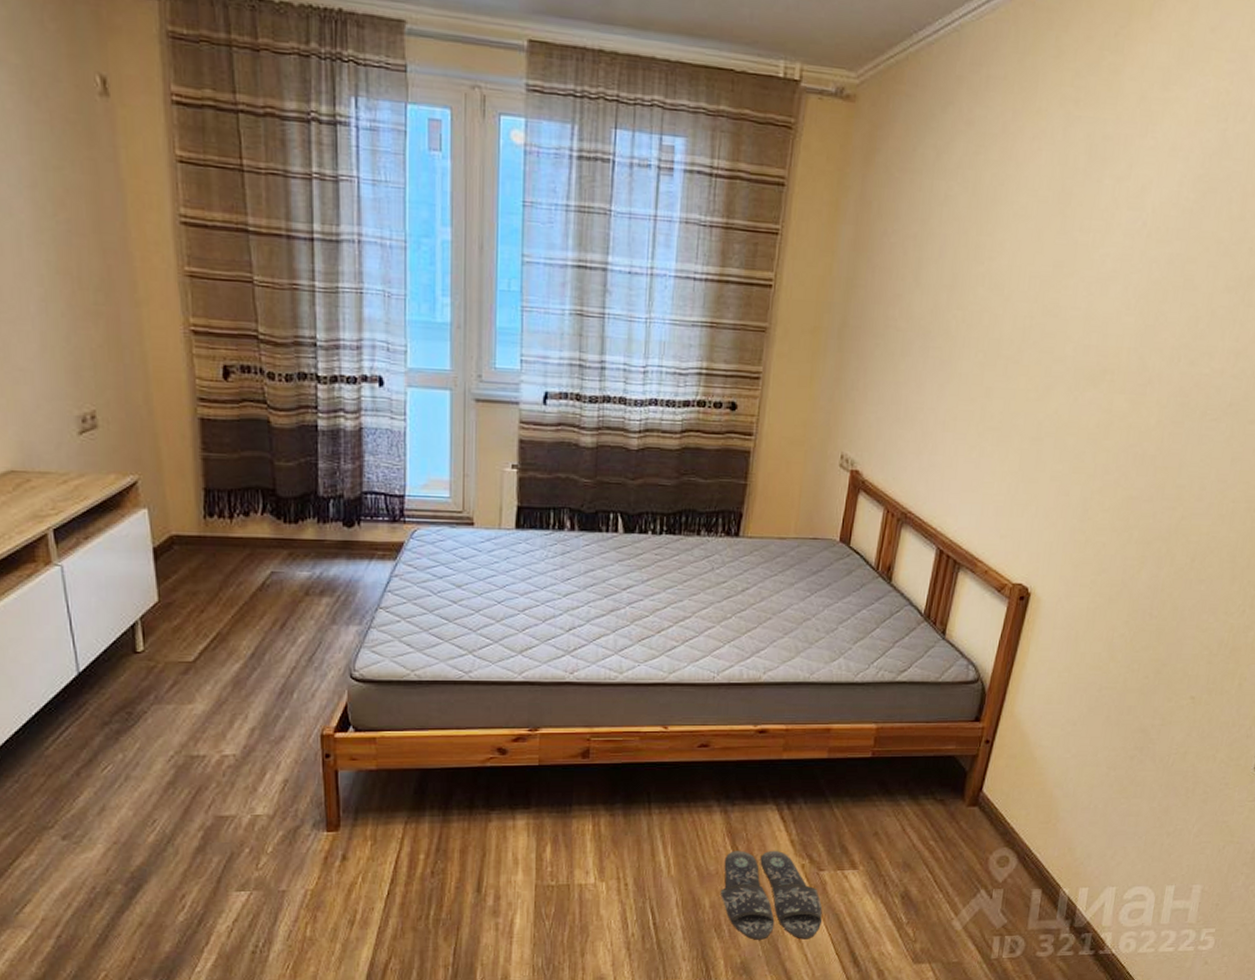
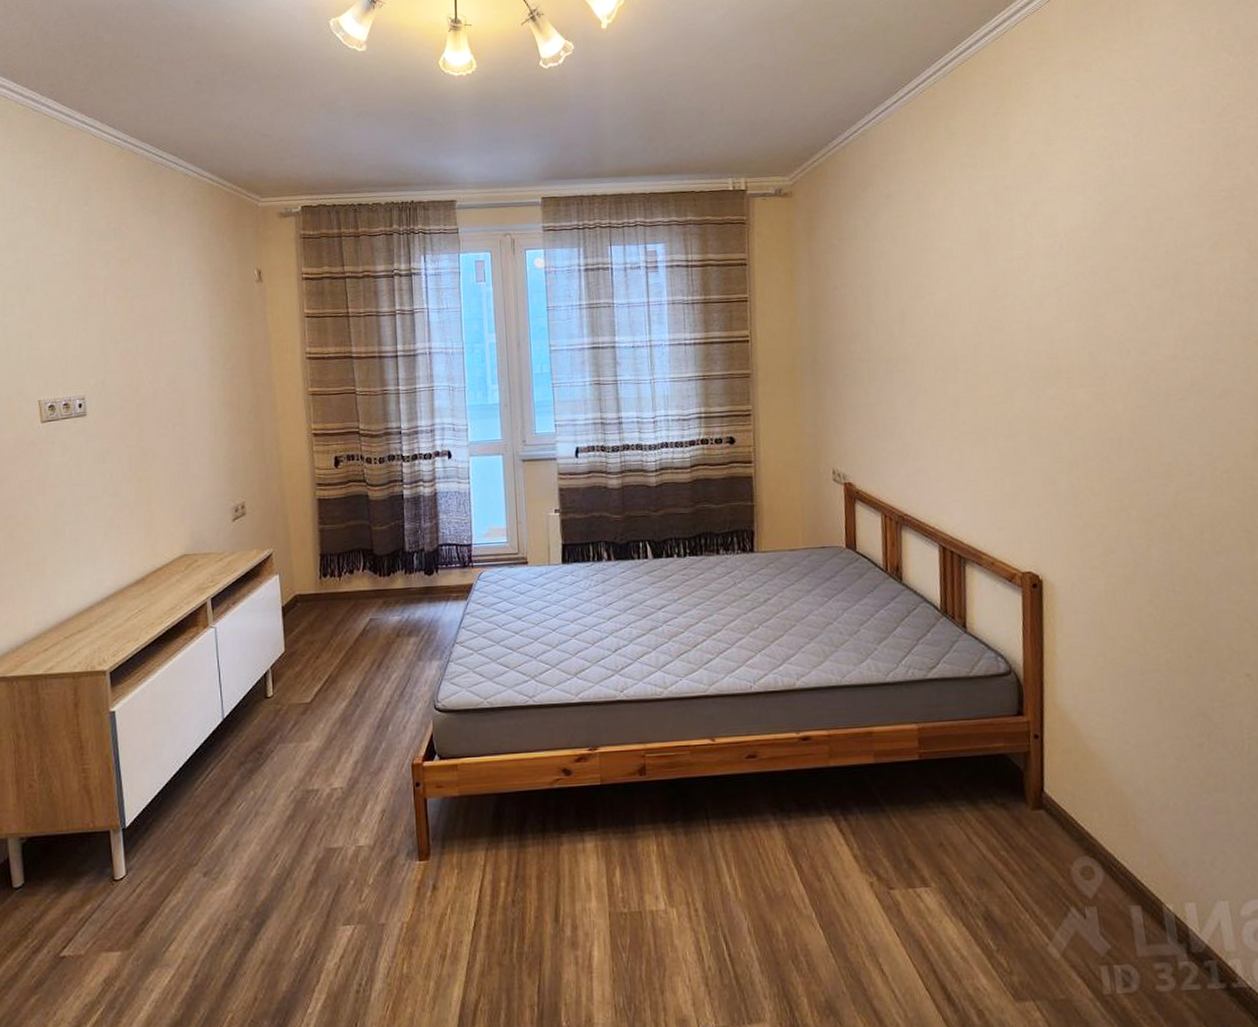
slippers: present [721,850,823,940] -> none [790,867,903,973]

